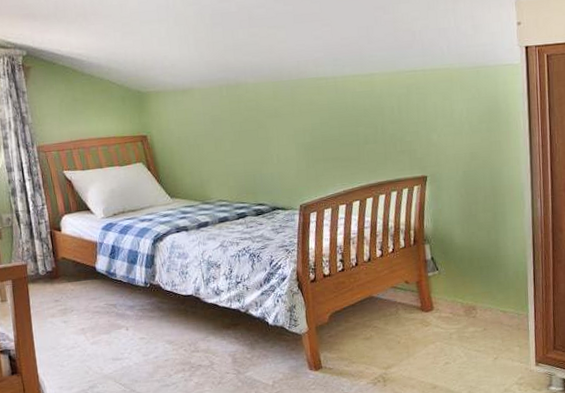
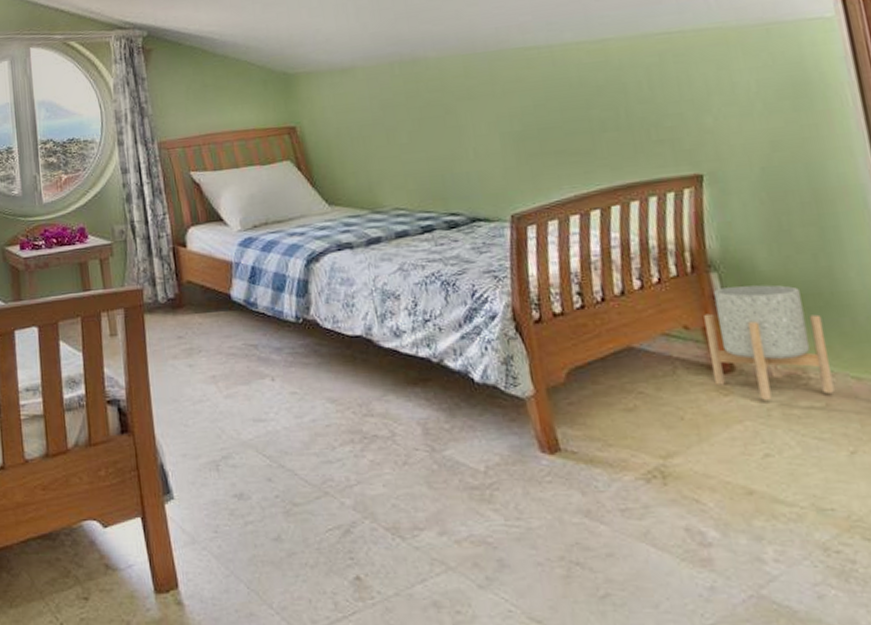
planter: none [418,252,490,328] -> present [704,285,835,400]

